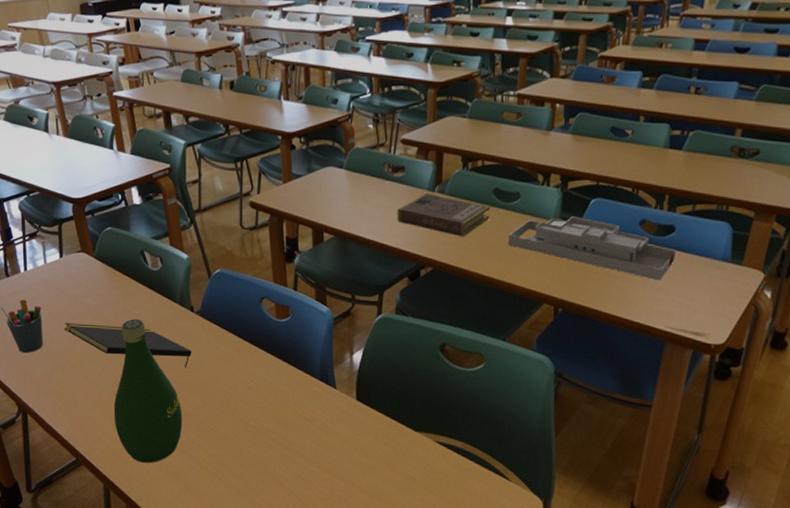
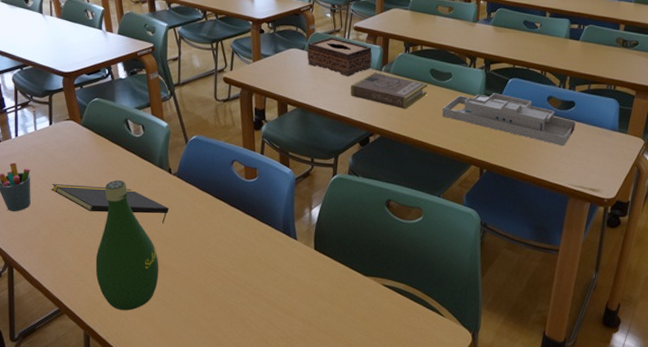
tissue box: none [346,153,423,199] -> present [307,37,372,76]

